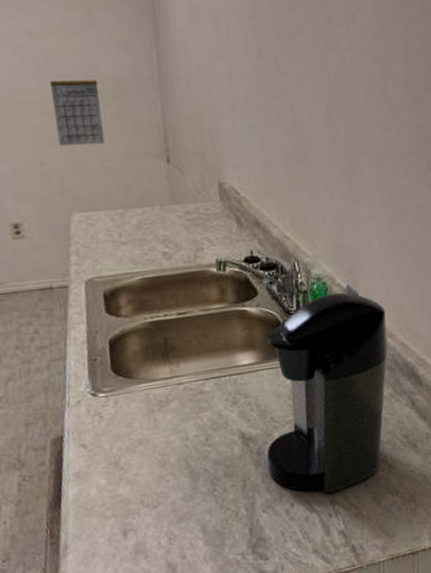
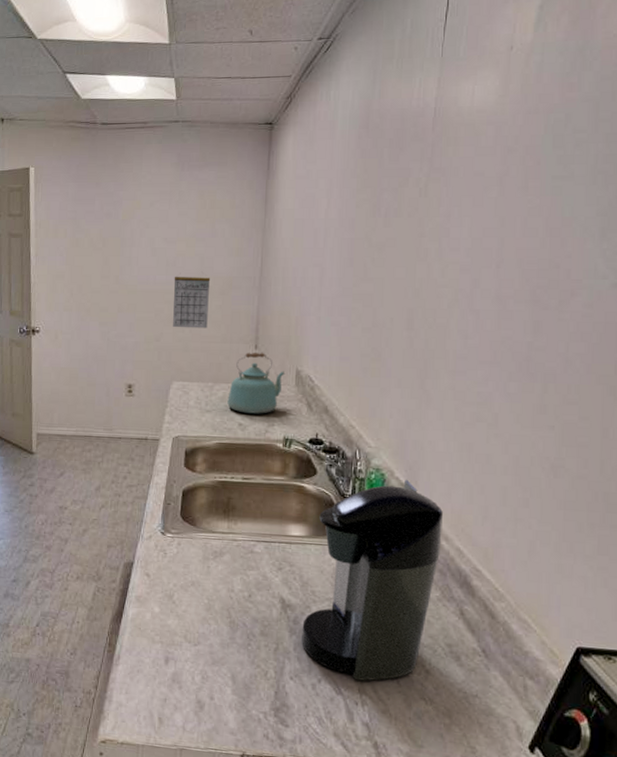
kettle: none [144,166,207,240] -> present [227,352,286,414]

